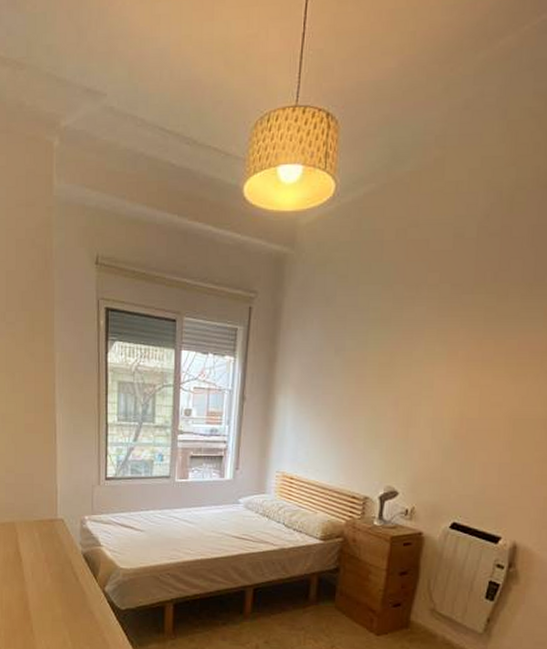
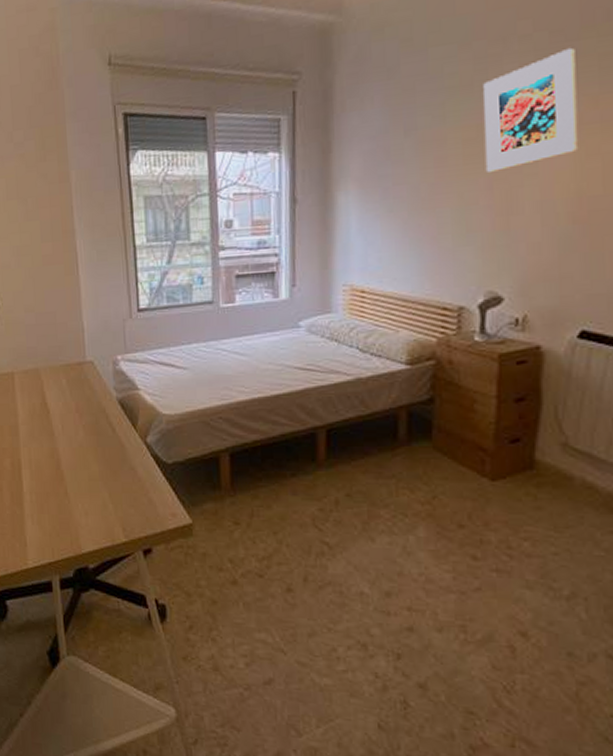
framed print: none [394,299,469,391] -> present [483,47,578,172]

